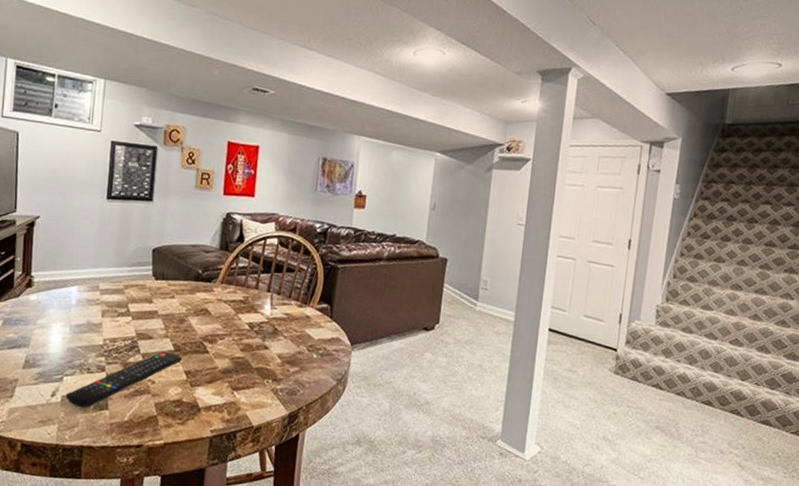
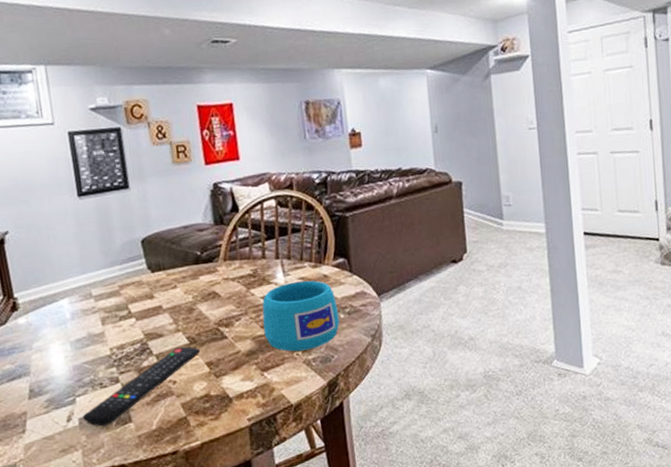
cup: none [242,315,313,380] -> present [262,280,340,352]

